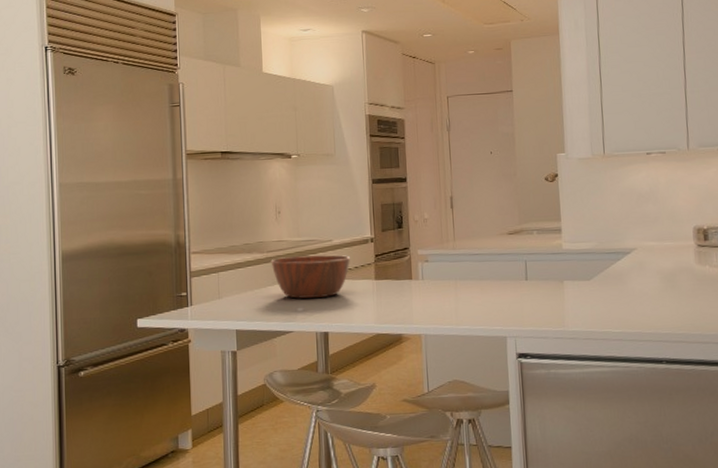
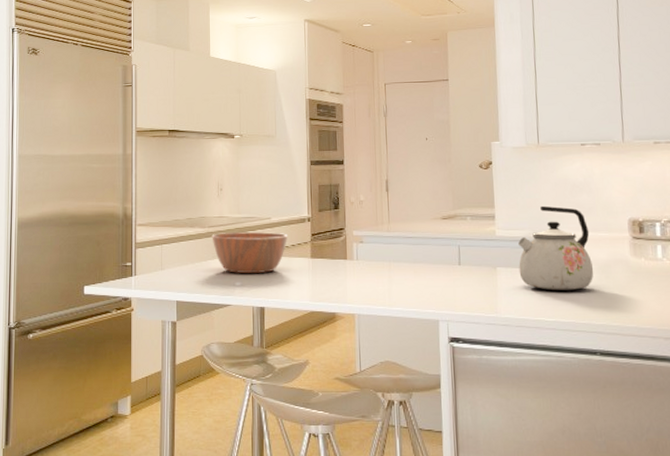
kettle: none [584,217,660,302] -> present [517,205,594,290]

